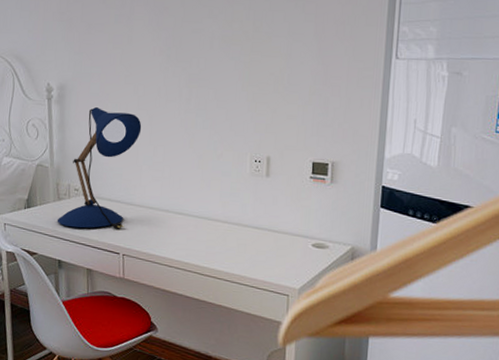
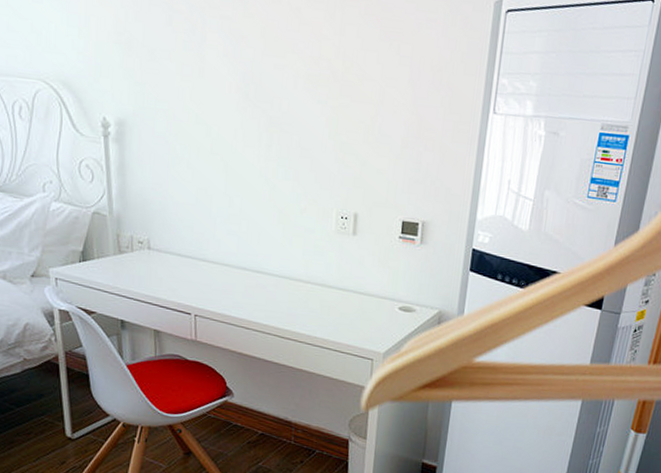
desk lamp: present [57,107,142,229] -> none [118,149,216,288]

